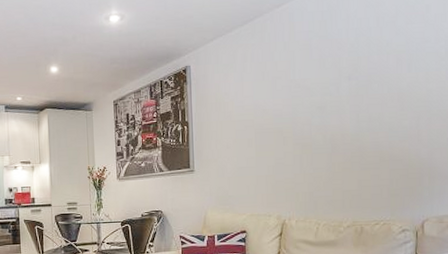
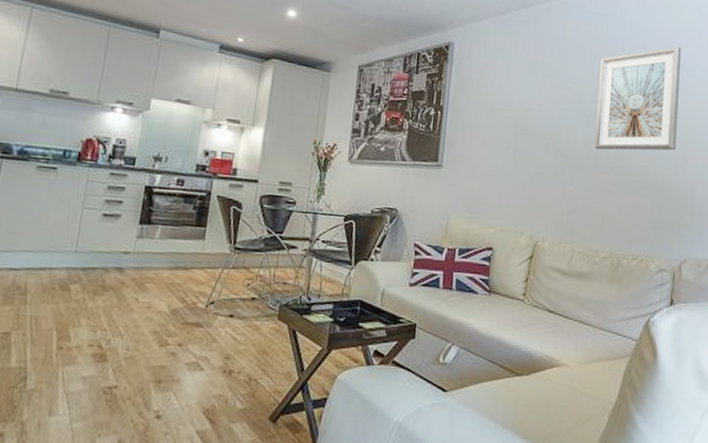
picture frame: none [327,25,410,134] -> present [595,46,681,151]

